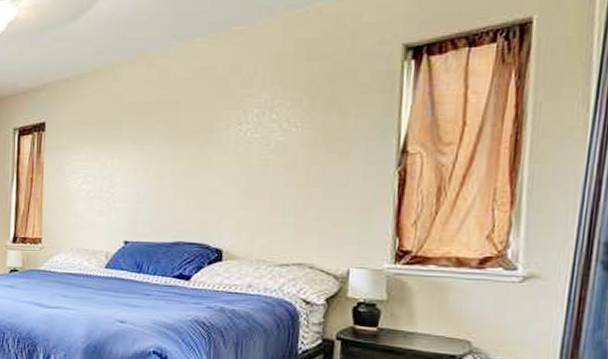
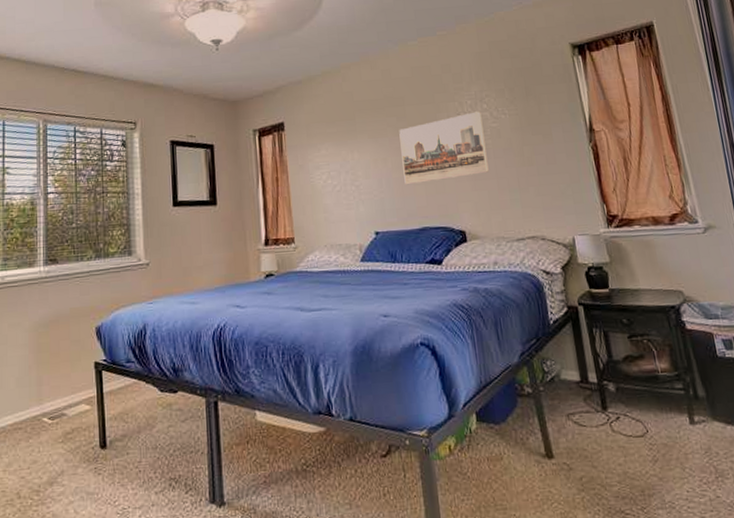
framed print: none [164,122,268,197] -> present [399,111,489,185]

